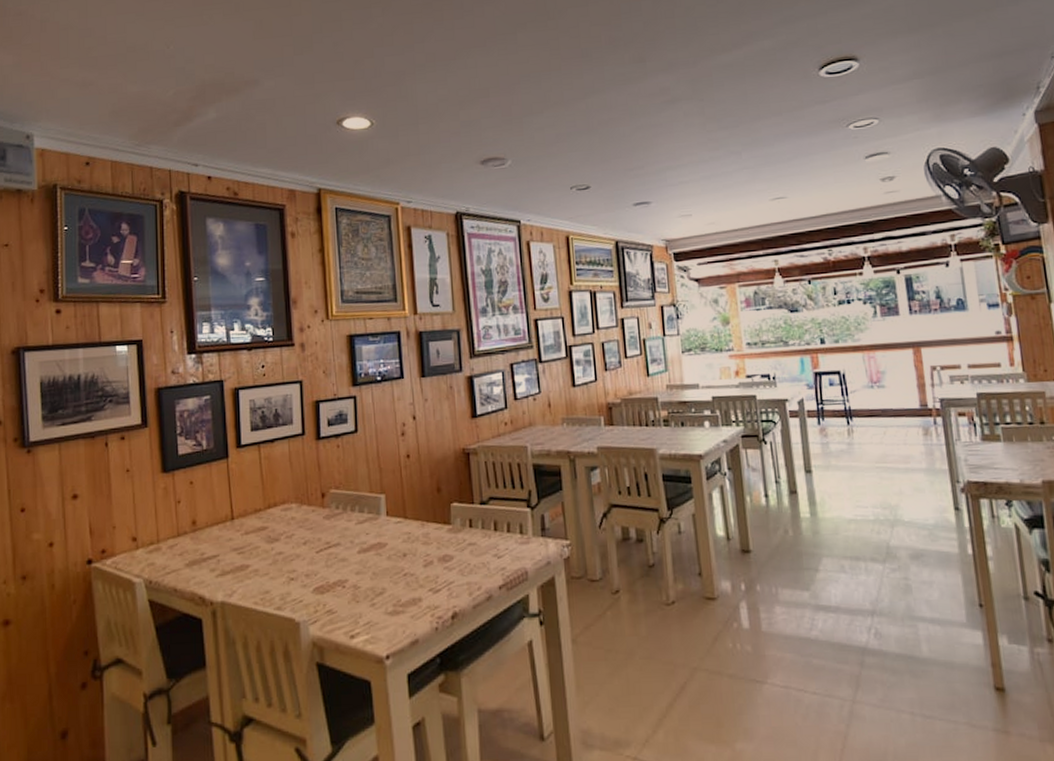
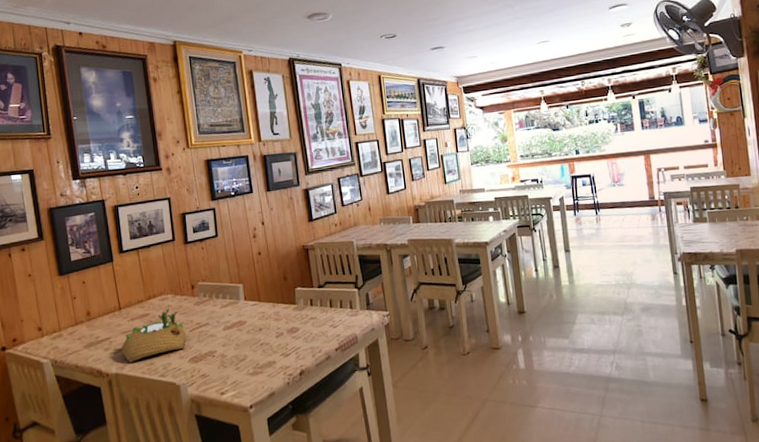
succulent planter: none [231,521,311,589] -> present [122,308,186,363]

